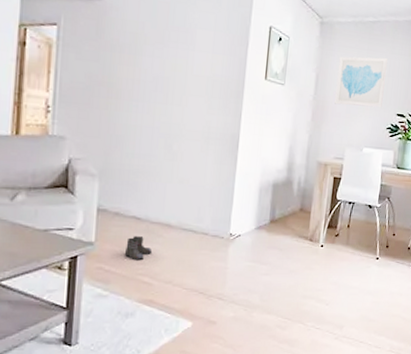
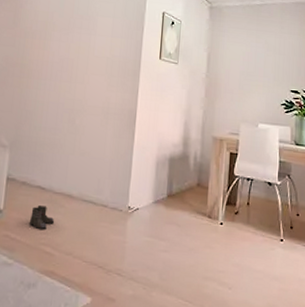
wall art: present [335,56,388,108] -> none [227,36,278,85]

